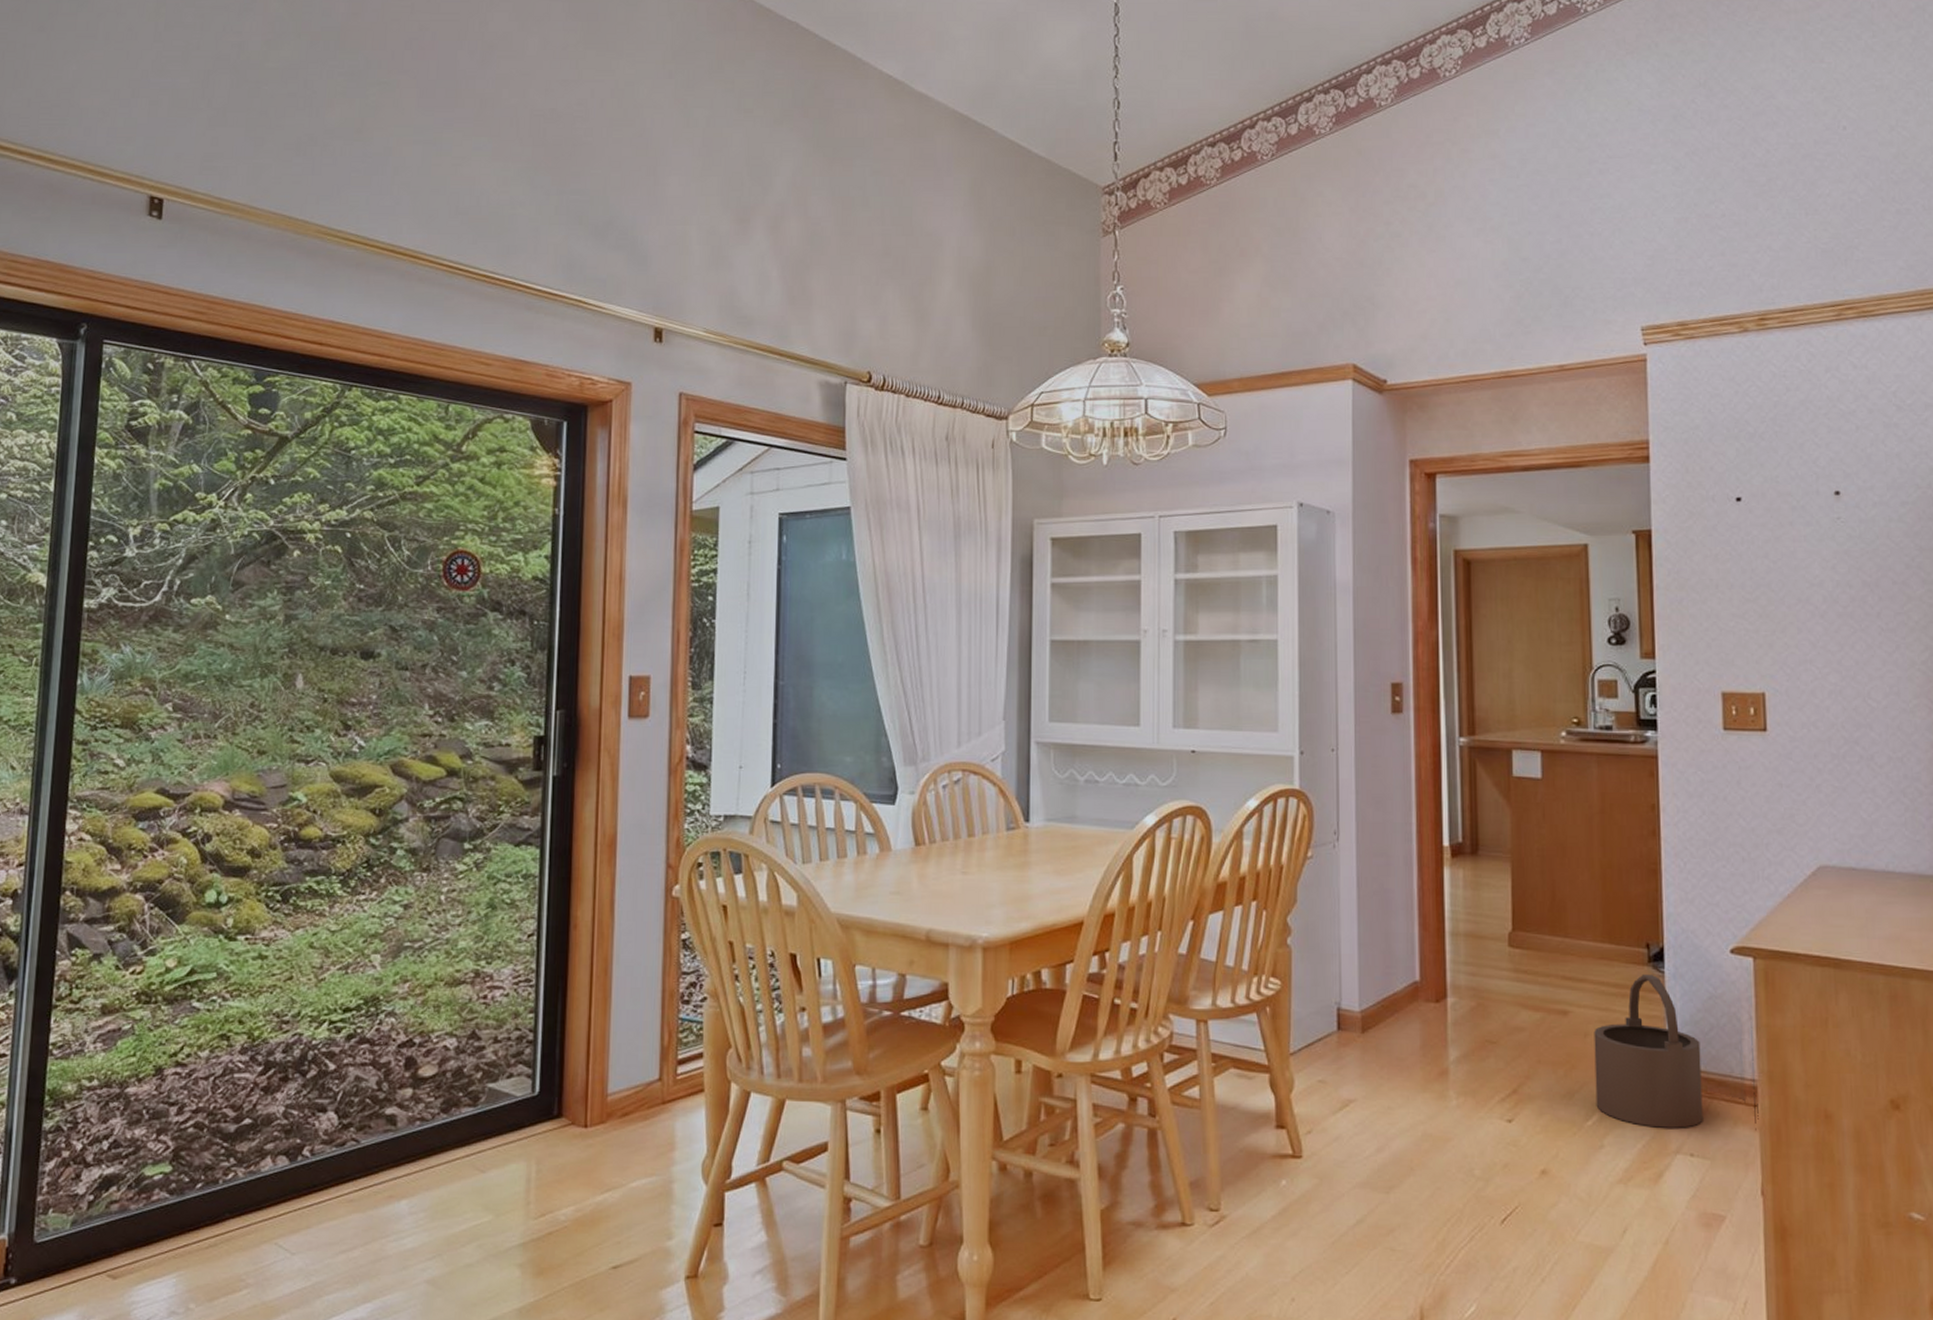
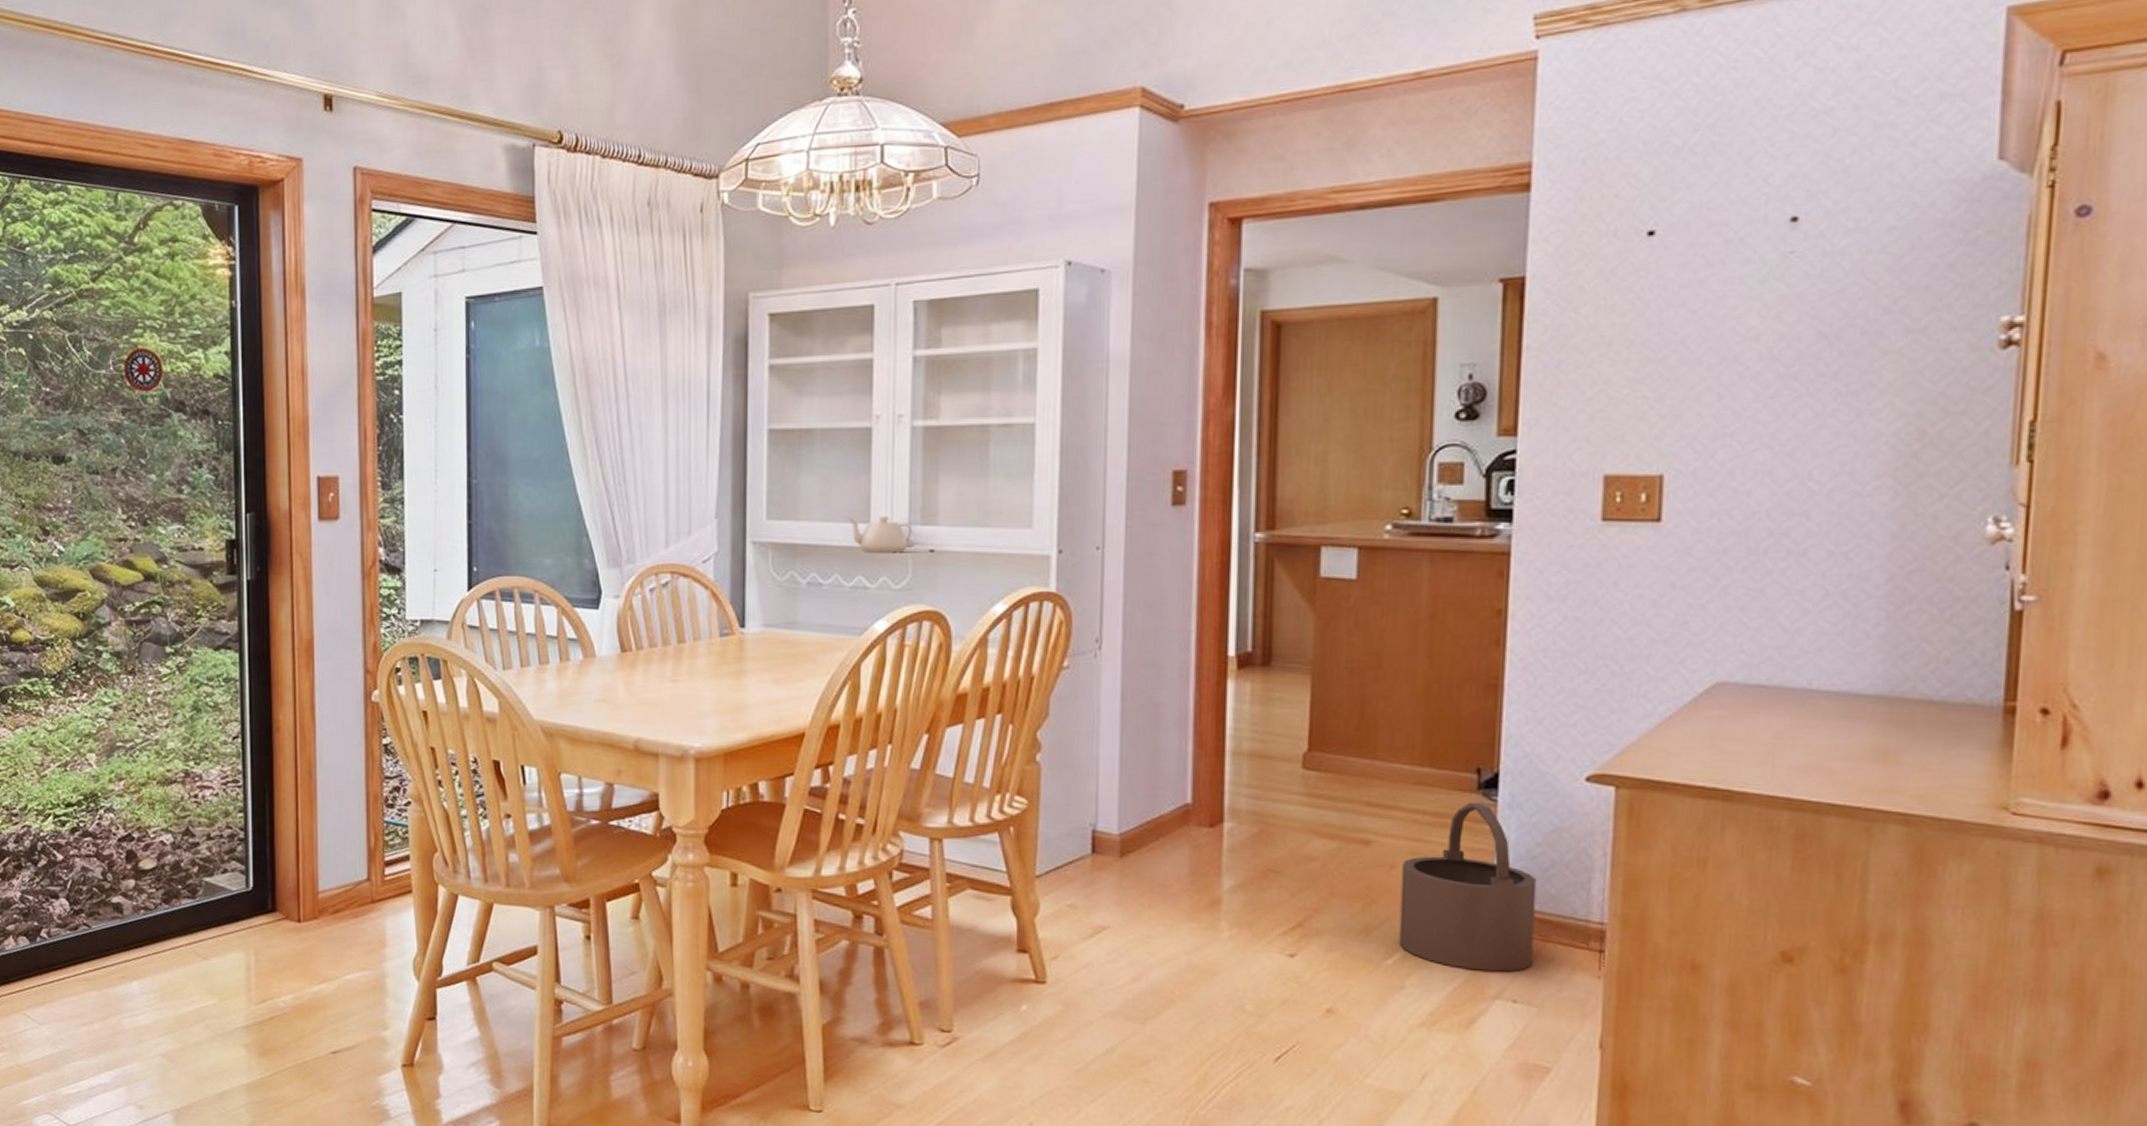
teapot: none [1120,720,1178,755] -> present [847,516,915,554]

